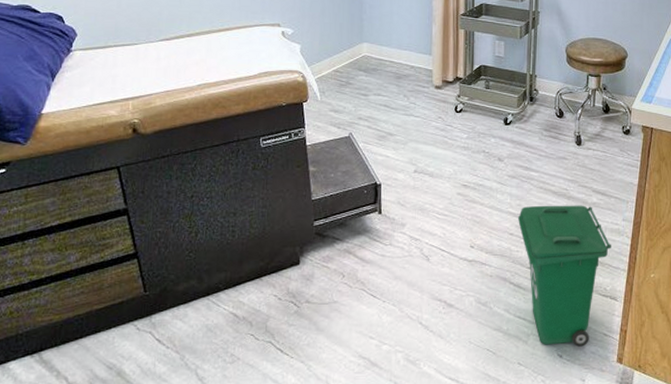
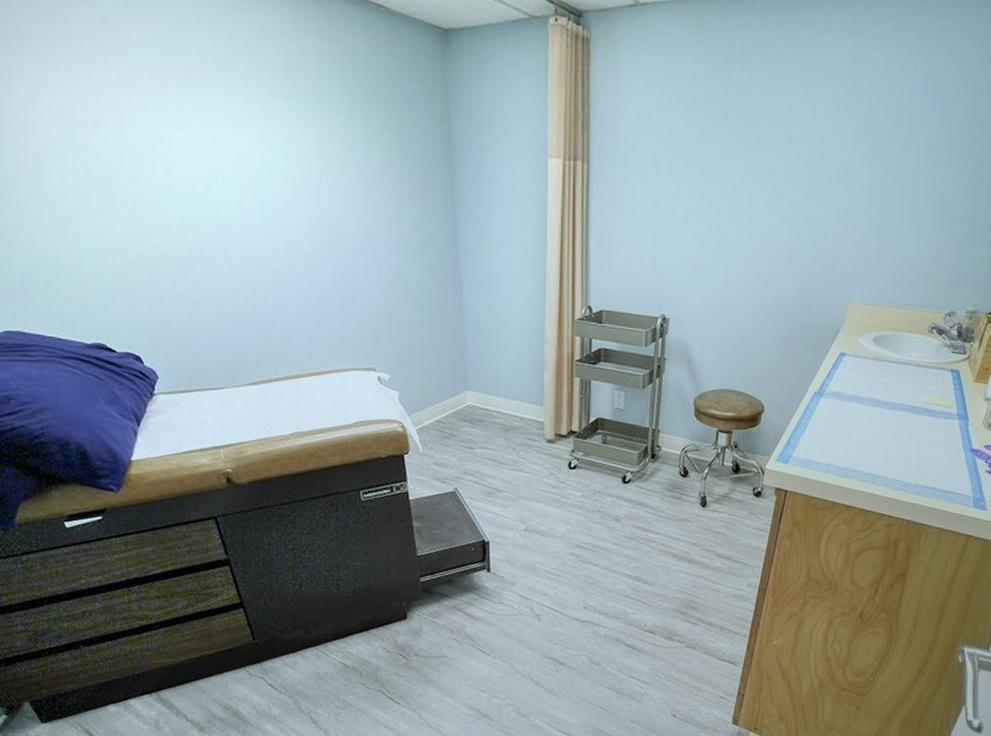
recycling bin: present [518,205,611,347] -> none [634,568,733,708]

